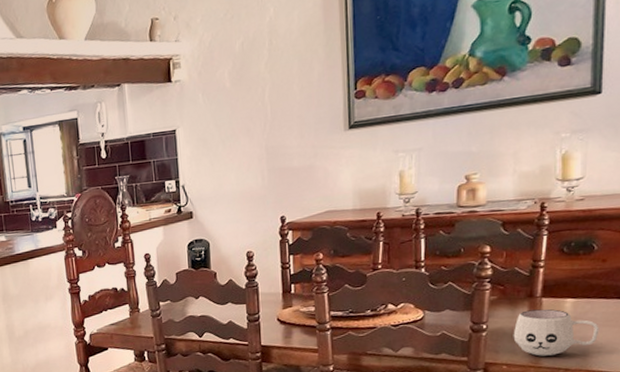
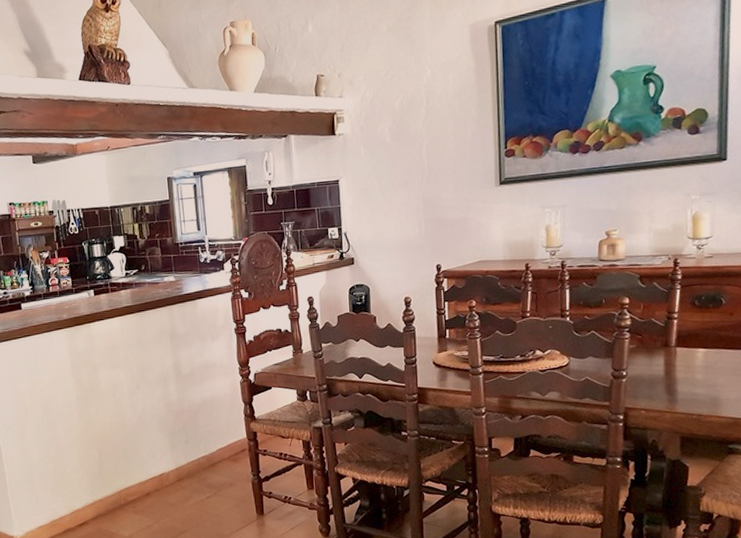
mug: present [513,309,599,356] -> none [650,358,728,402]

